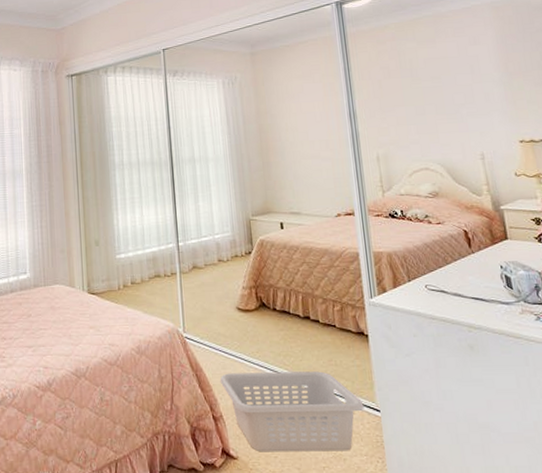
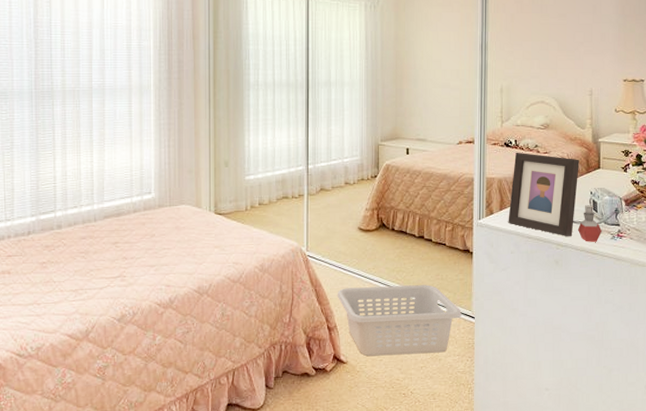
picture frame: none [403,223,486,317] -> present [508,152,579,236]
perfume bottle: none [492,281,523,324] -> present [578,205,603,242]

